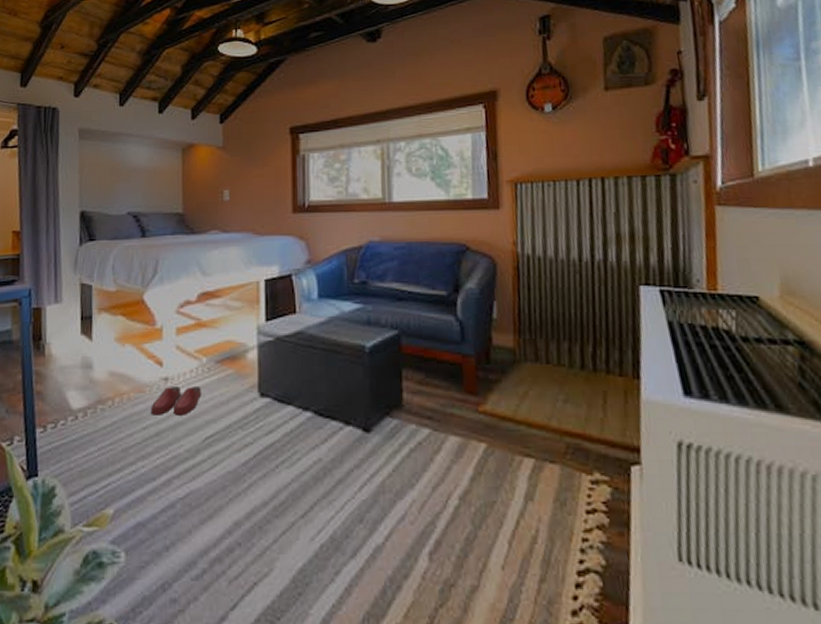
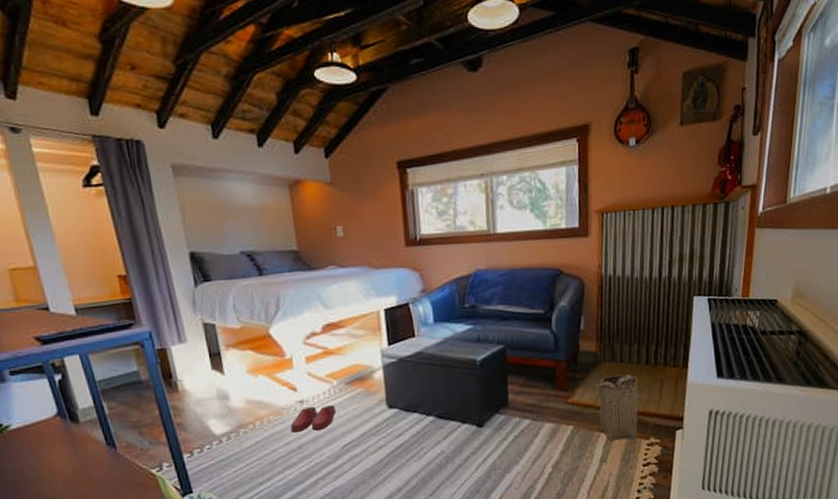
basket: none [509,381,579,471] -> present [592,374,641,440]

